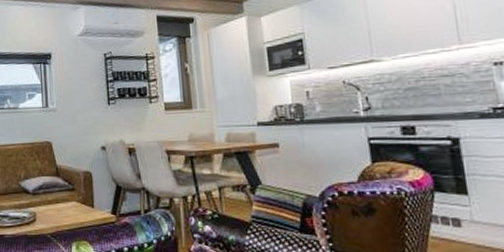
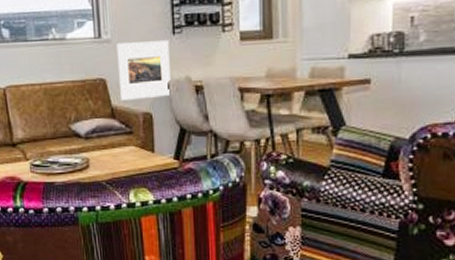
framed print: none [61,110,109,161] -> present [116,40,172,100]

